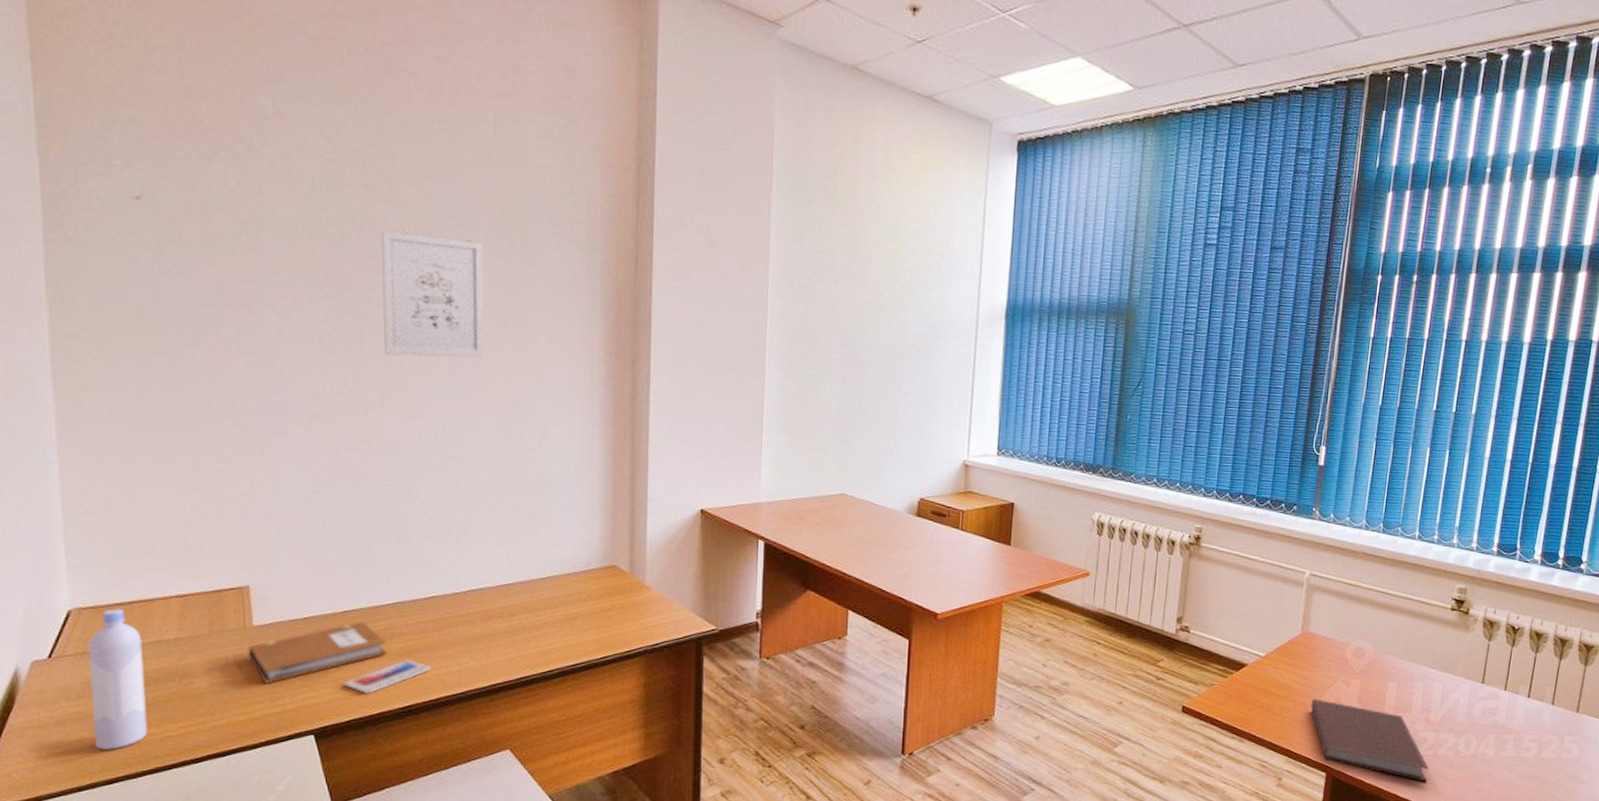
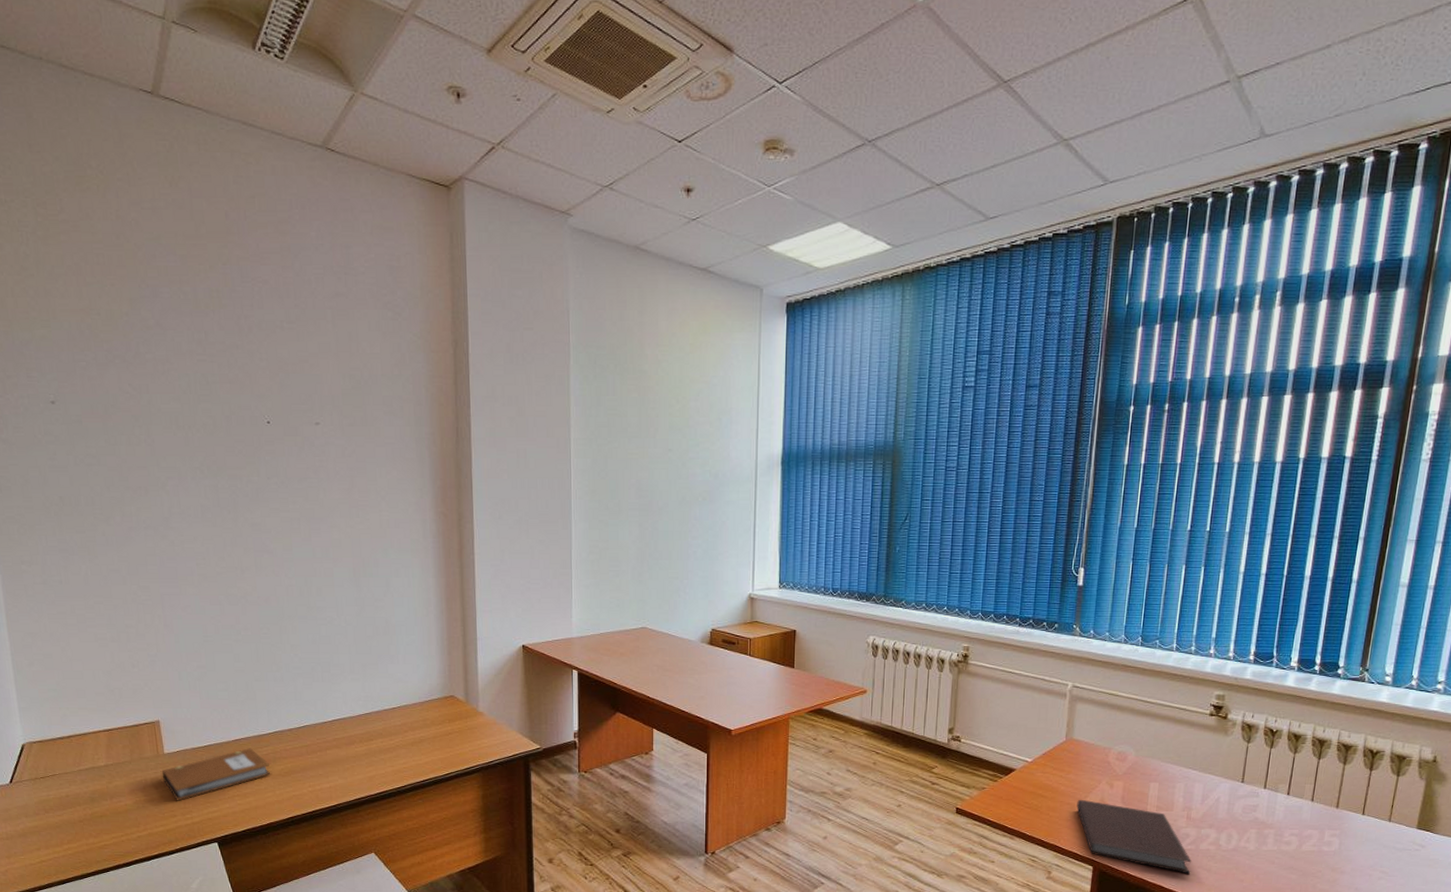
bottle: present [88,608,148,750] -> none [39,741,89,856]
smartphone: present [344,660,430,694] -> none [238,779,306,808]
wall art: present [382,230,484,358] -> none [246,418,335,524]

